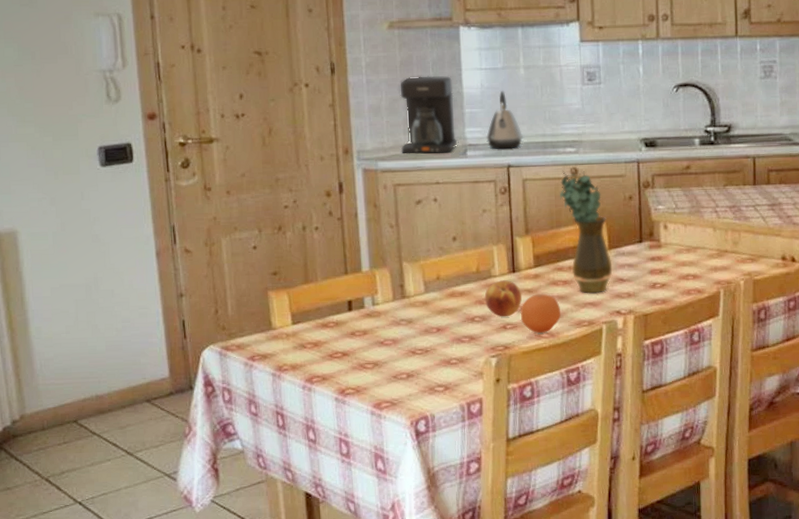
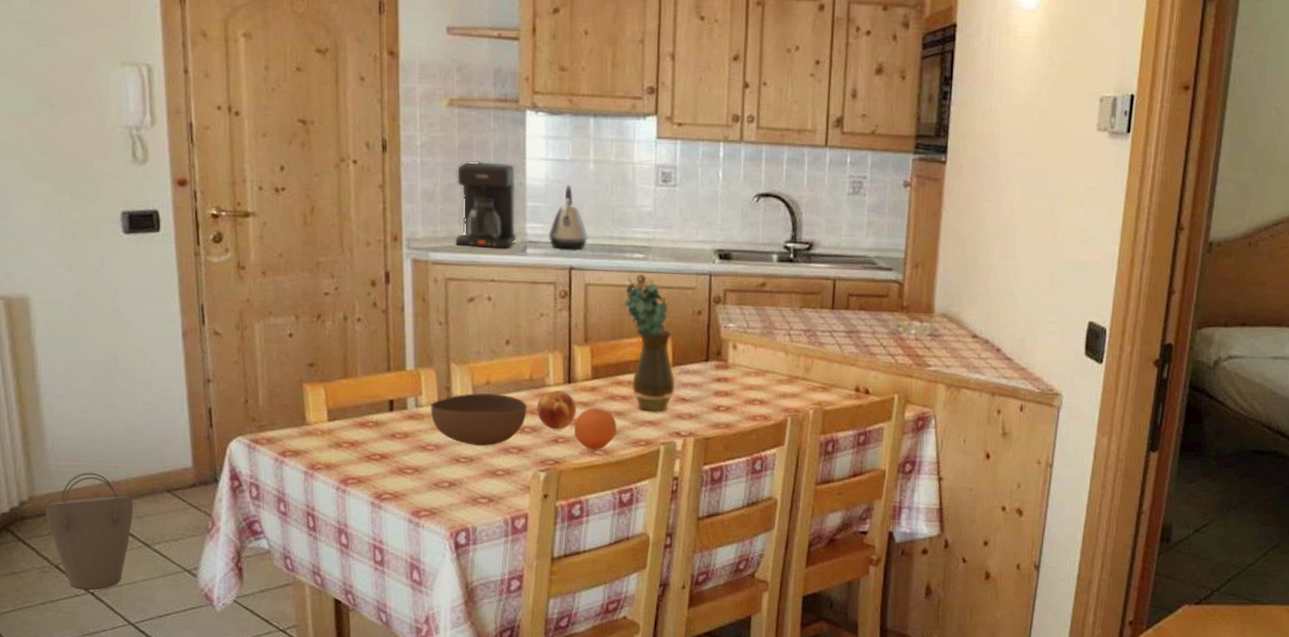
shopping bag: none [36,389,116,500] -> present [46,473,134,589]
bowl: none [386,287,476,337] -> present [430,392,527,446]

